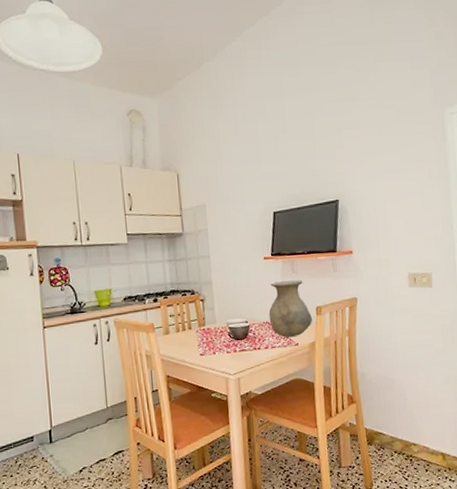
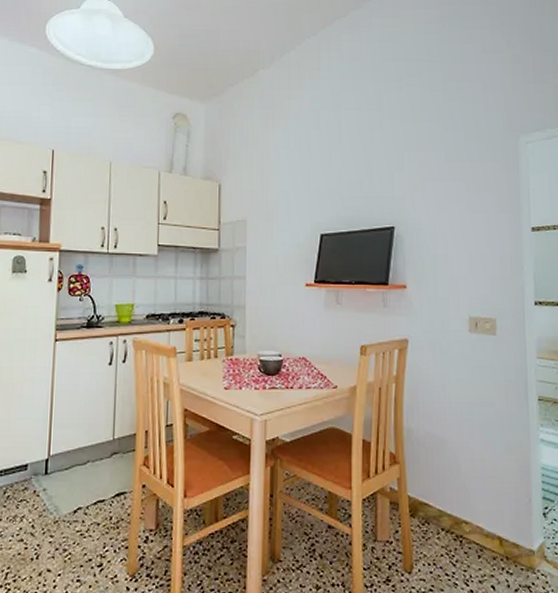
vase: present [269,280,313,337] -> none [306,313,356,377]

